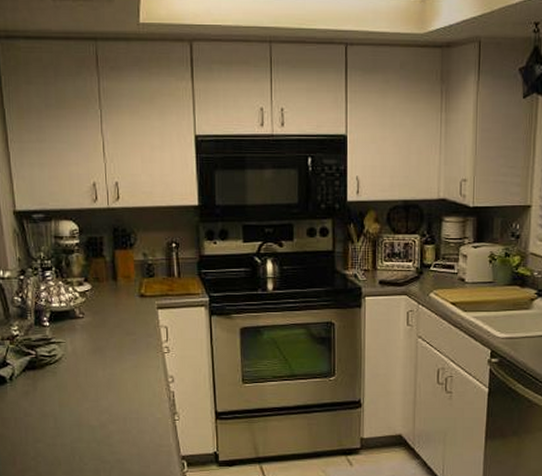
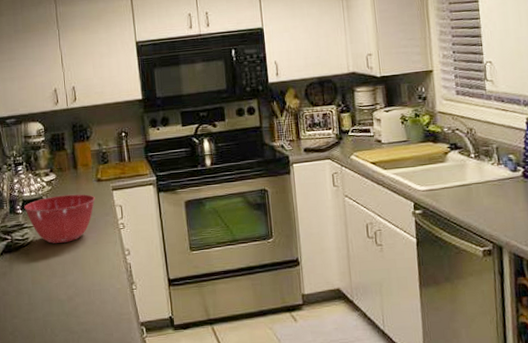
mixing bowl: none [52,309,137,363] -> present [24,194,95,243]

